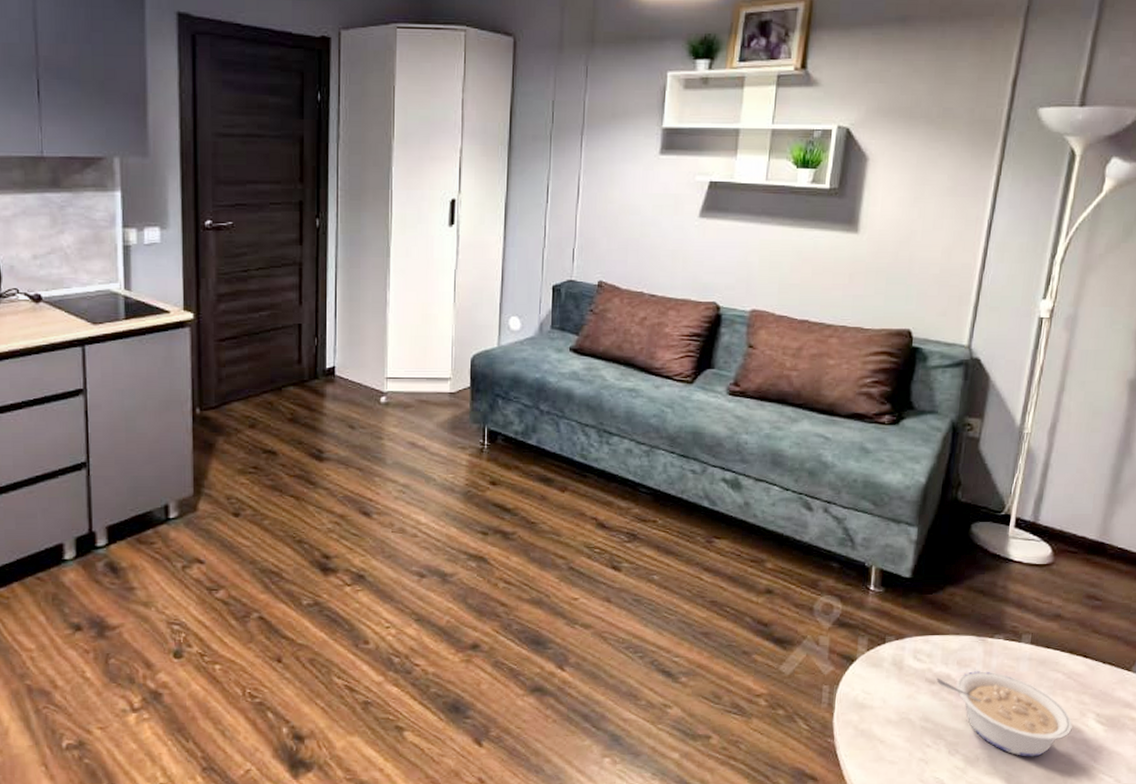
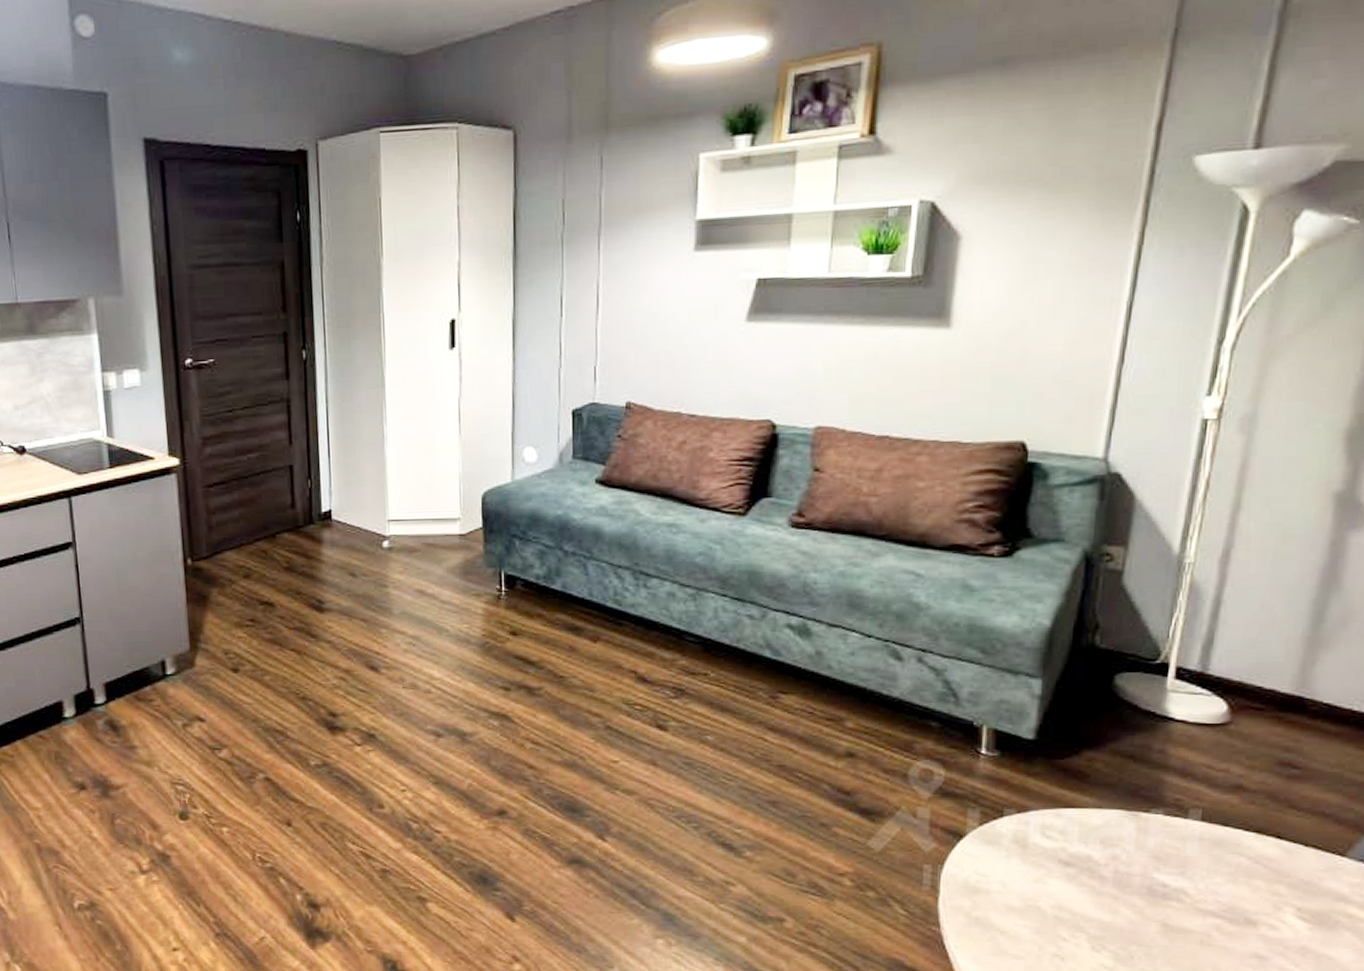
legume: present [936,671,1073,757] -> none [1073,852,1263,958]

